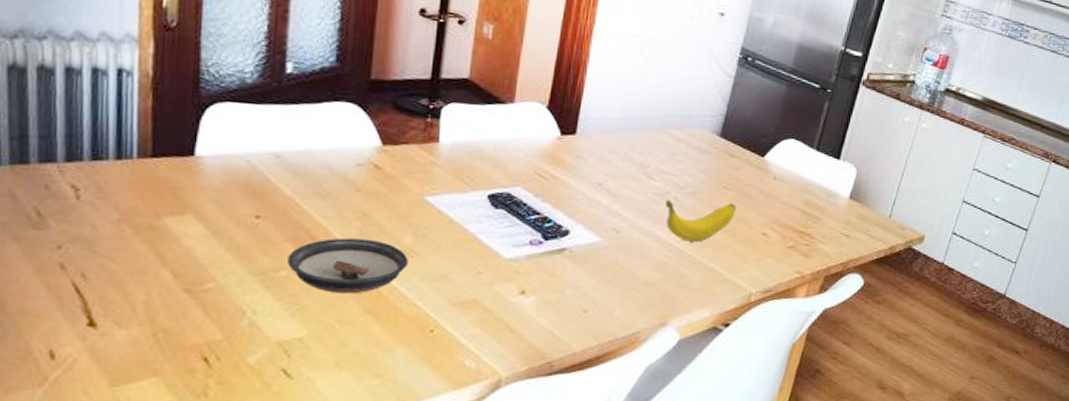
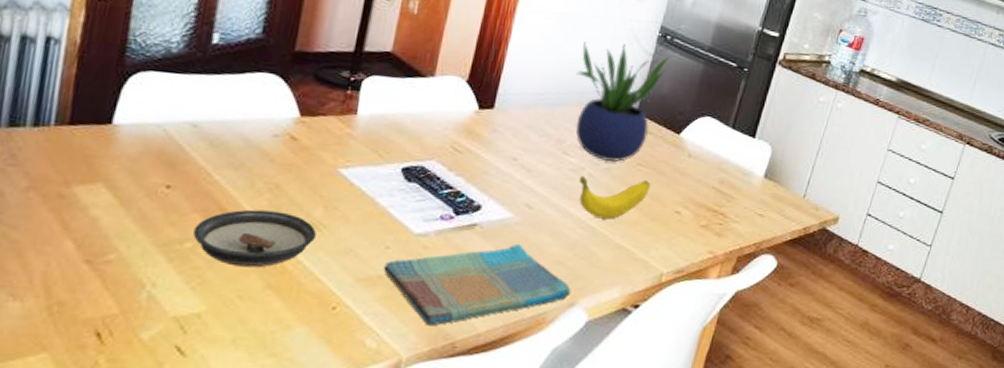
dish towel: none [477,266,662,347] -> present [383,243,571,326]
potted plant: none [657,65,752,186] -> present [575,42,670,163]

